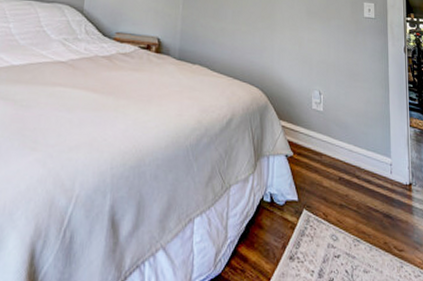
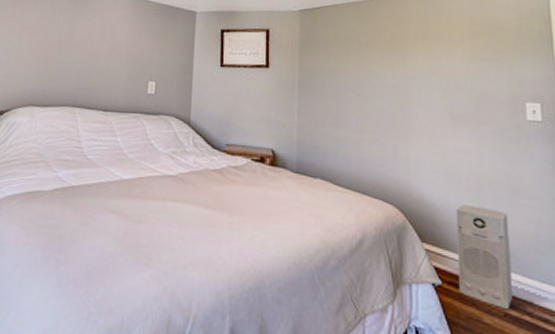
air purifier: none [305,86,347,175] -> present [456,204,514,310]

